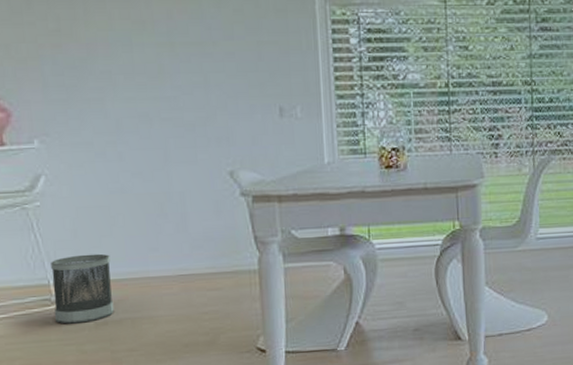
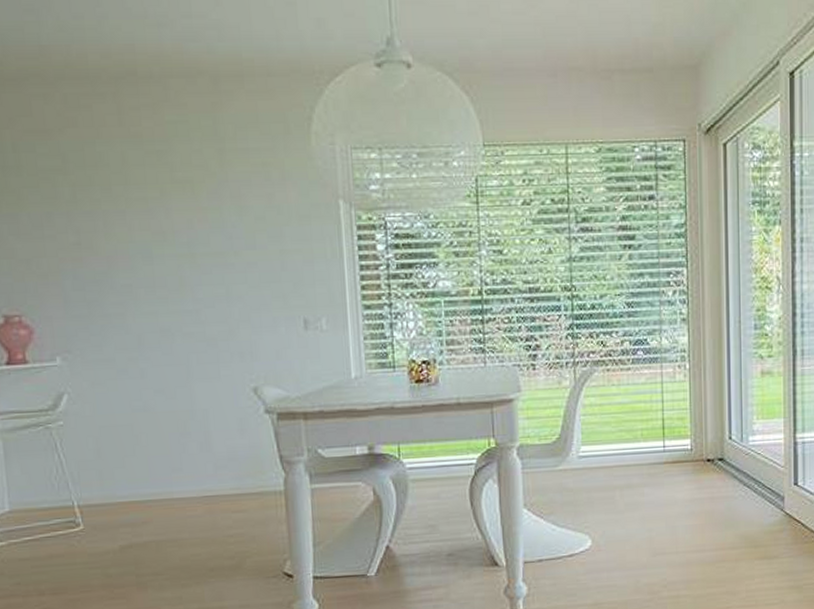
wastebasket: present [51,253,114,324] -> none [75,474,139,547]

